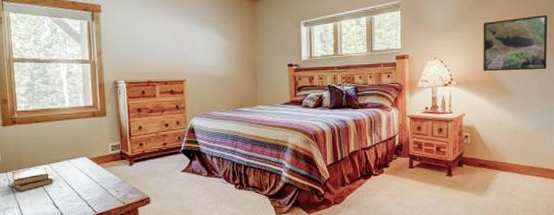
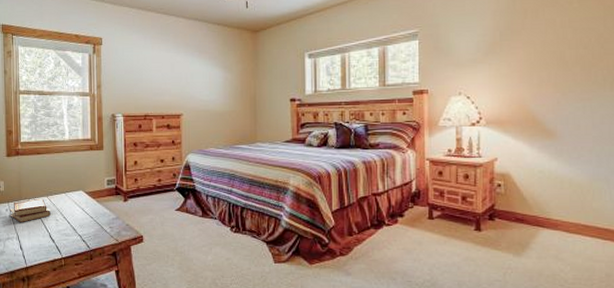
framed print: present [483,15,548,72] -> none [519,43,604,110]

